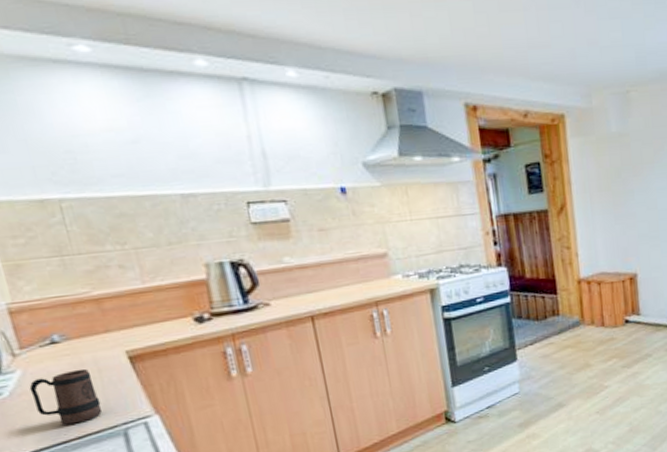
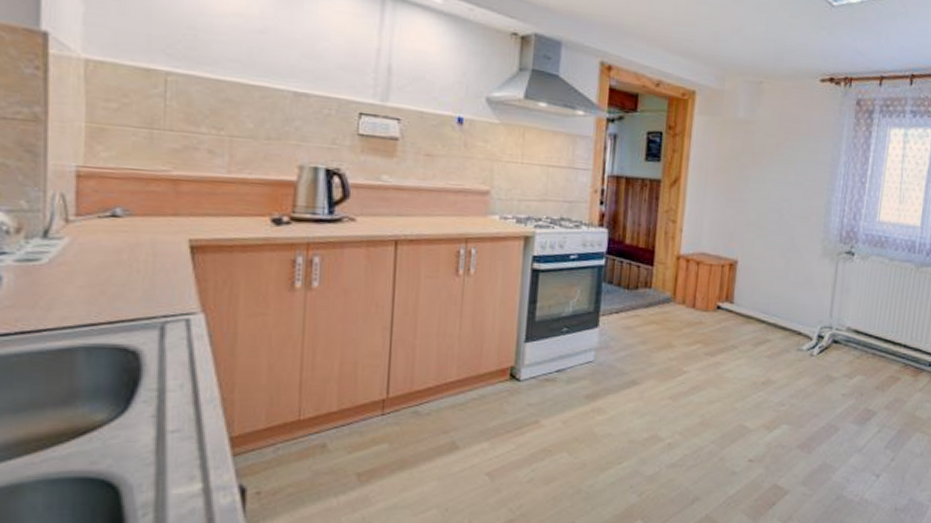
mug: present [29,368,103,425] -> none [72,248,146,307]

